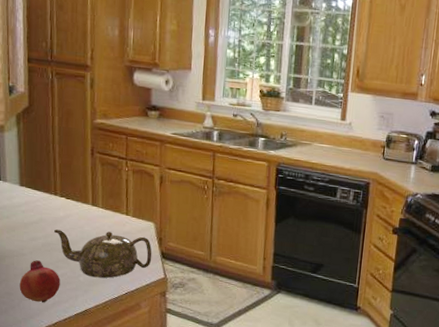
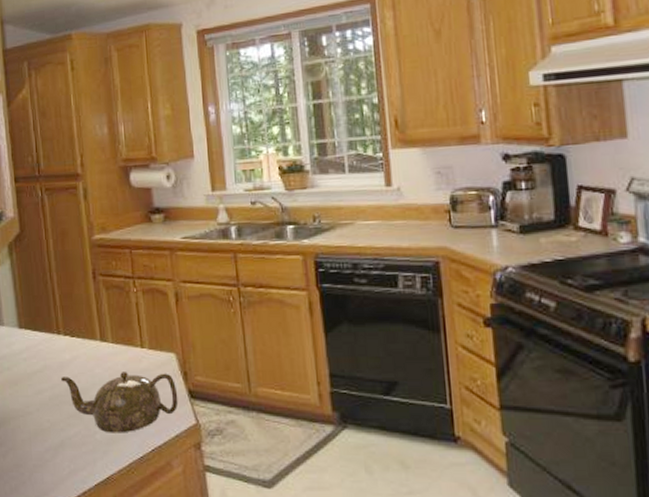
fruit: present [19,260,60,303] -> none [28,419,75,474]

